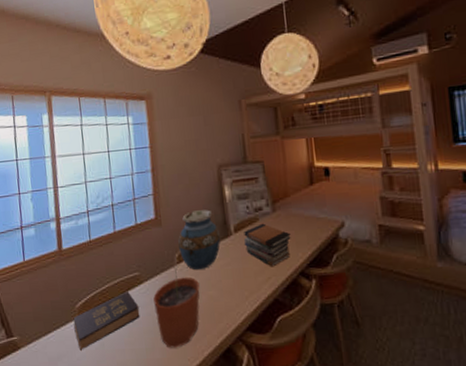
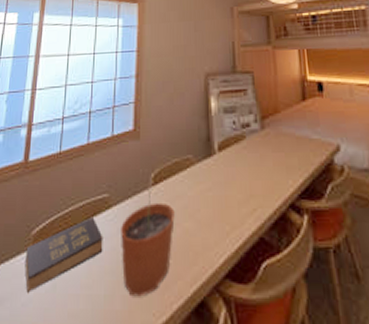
vase: present [178,210,221,271] -> none [156,123,203,195]
book stack: present [244,223,291,267] -> none [228,142,280,196]

